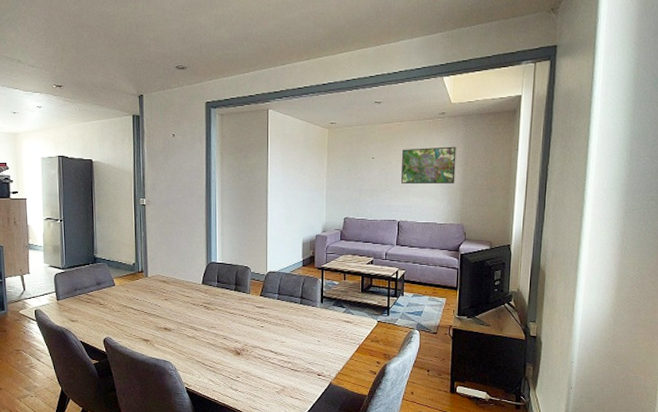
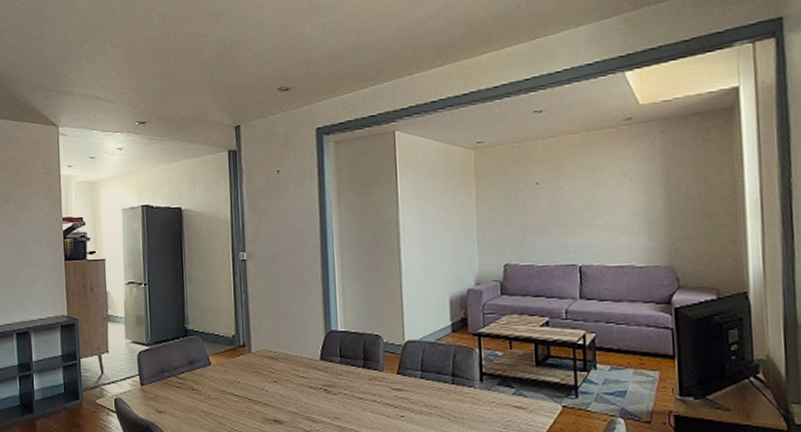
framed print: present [401,146,457,185] -> none [577,161,656,216]

